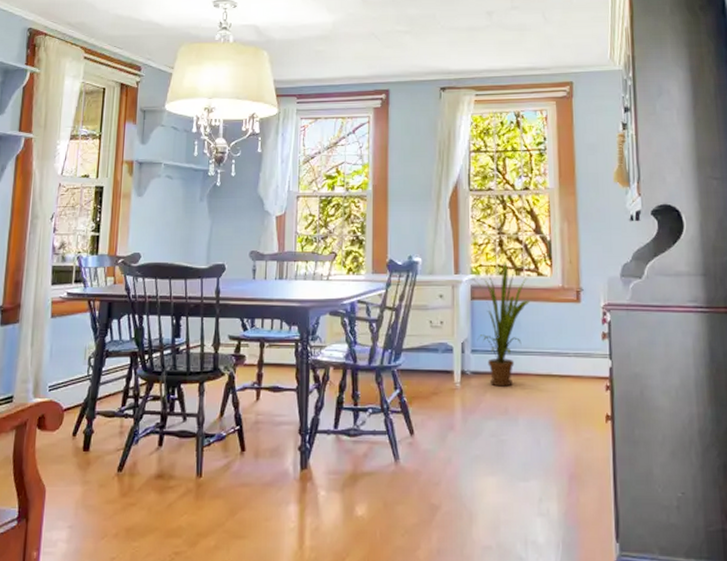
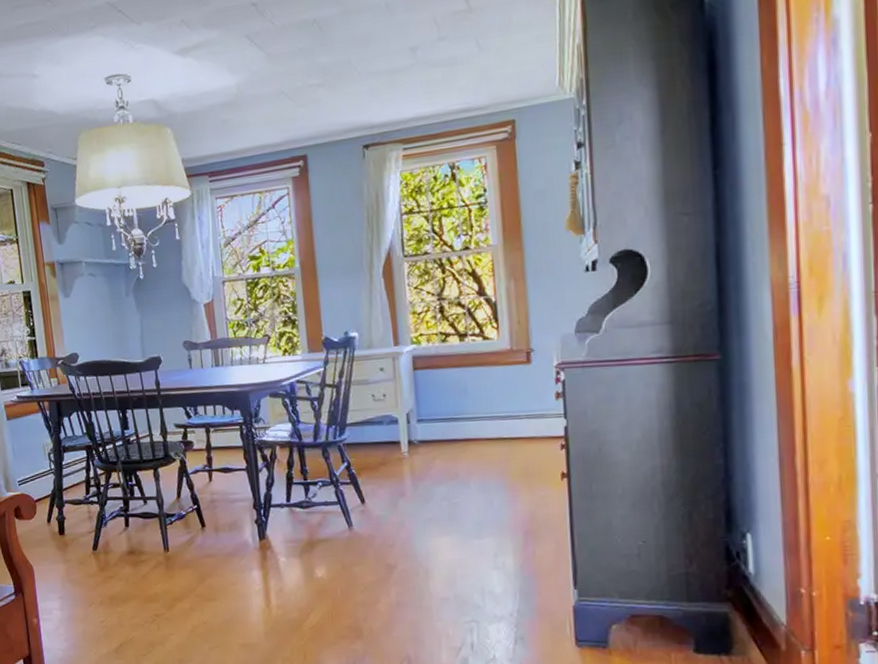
house plant: present [468,261,529,387] -> none [408,328,476,453]

